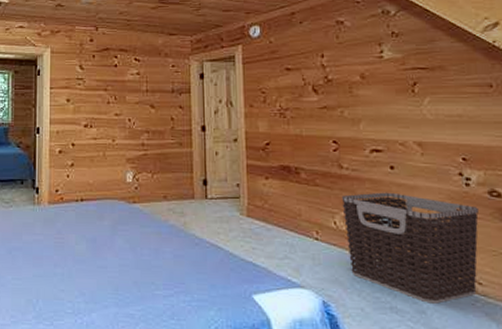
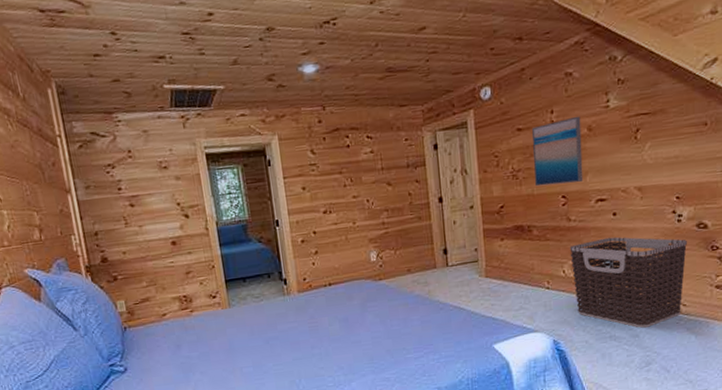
wall art: none [301,63,356,130] -> present [532,116,583,187]

